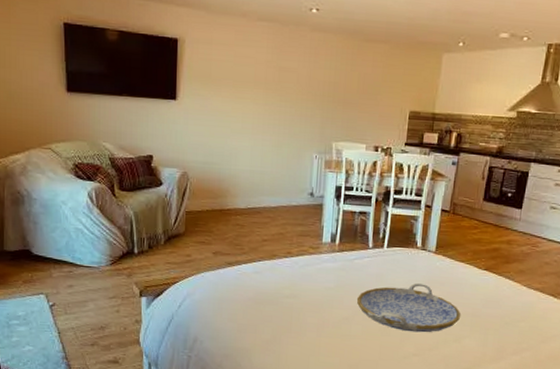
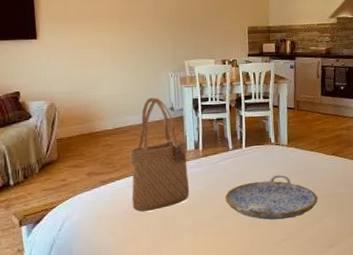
tote bag: none [256,179,322,302] -> present [130,97,190,213]

